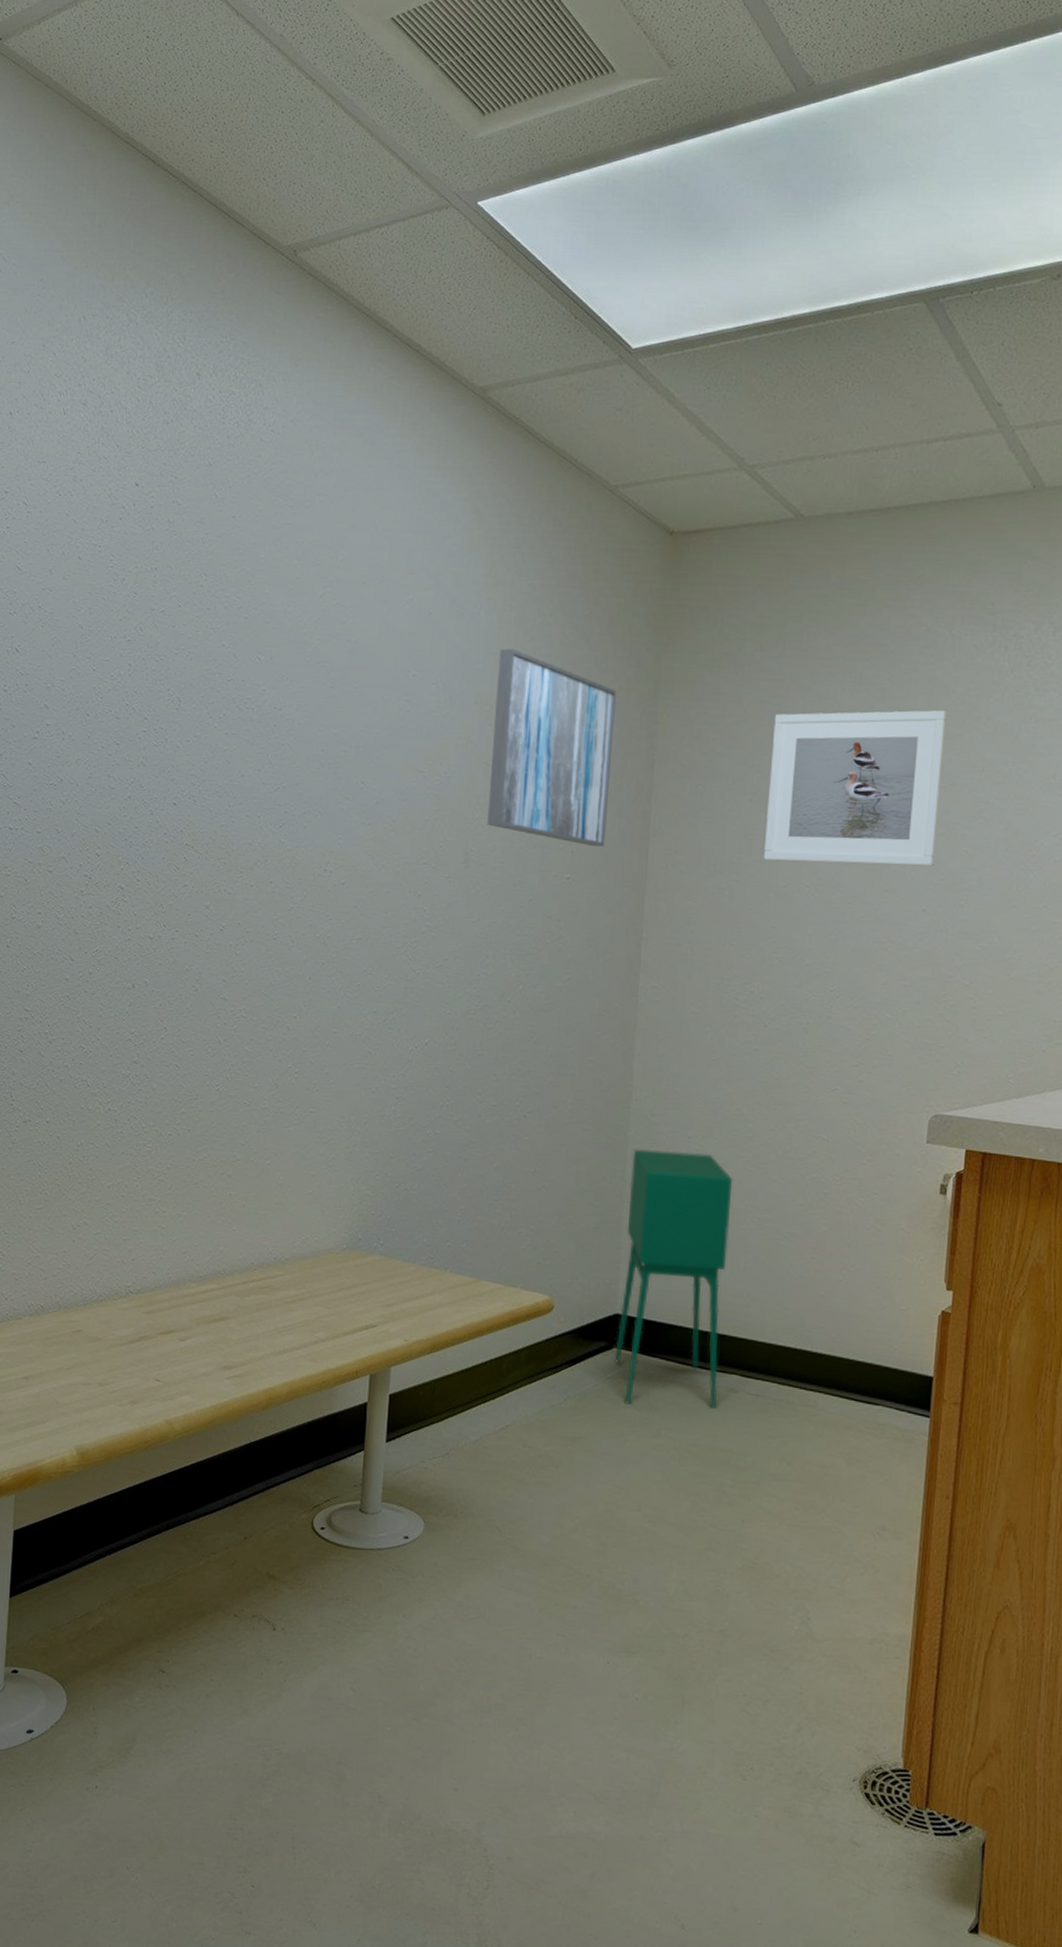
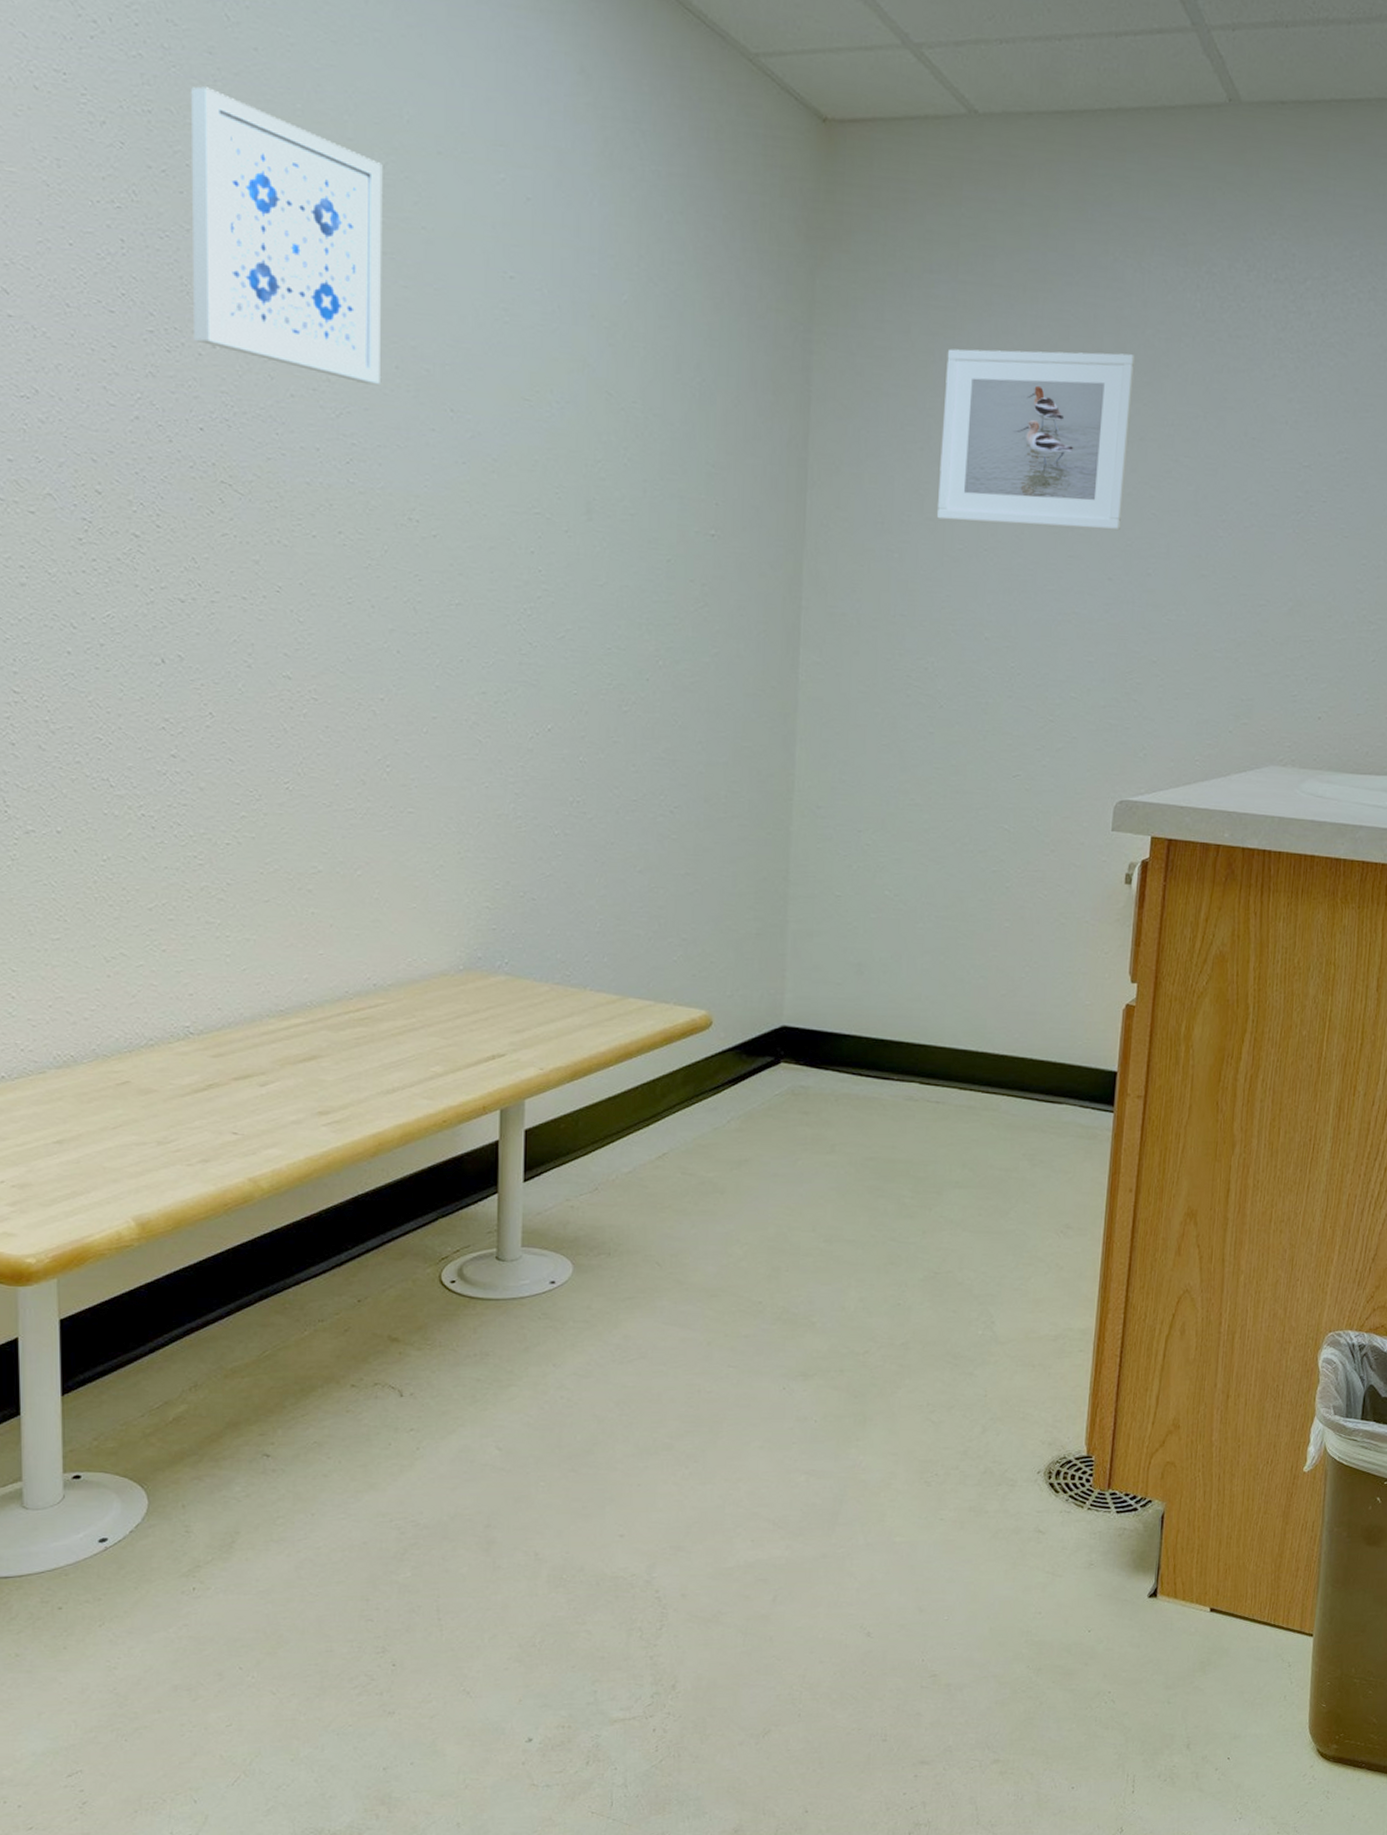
wall art: none [174,547,321,765] -> present [191,86,383,385]
wall art: present [487,648,616,847] -> none [612,250,763,499]
storage cabinet: present [615,1149,733,1410] -> none [782,845,908,1121]

